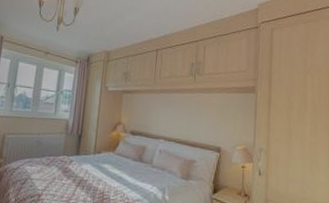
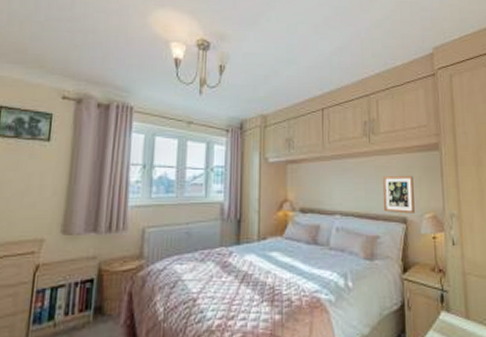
picture frame: none [201,111,230,145] -> present [382,175,415,214]

